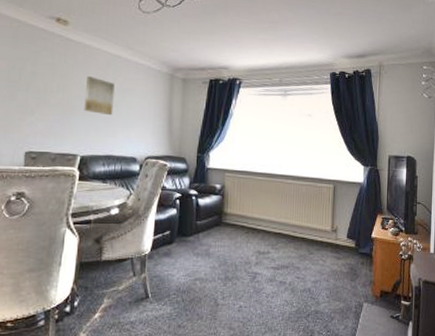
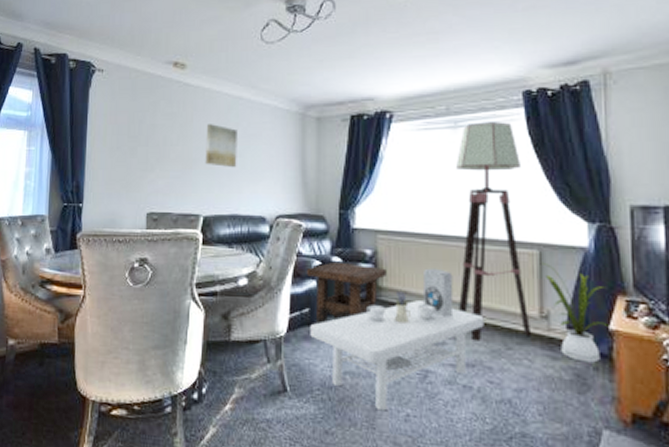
side table: none [169,194,231,244] -> present [307,261,386,325]
coffee table: none [170,215,296,306] -> present [310,290,484,411]
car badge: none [255,198,278,234] -> present [422,268,454,318]
floor lamp: none [280,92,326,250] -> present [455,122,532,341]
house plant: none [335,193,374,260] -> present [541,262,613,363]

